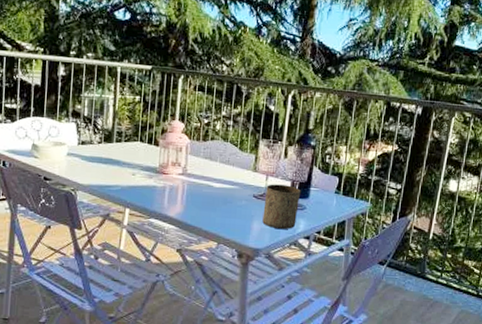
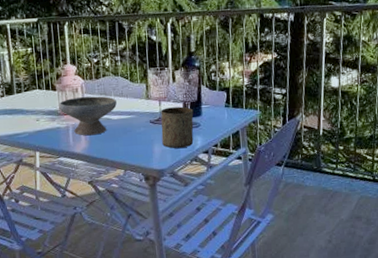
bowl: none [159,157,221,201] -> present [59,96,117,136]

